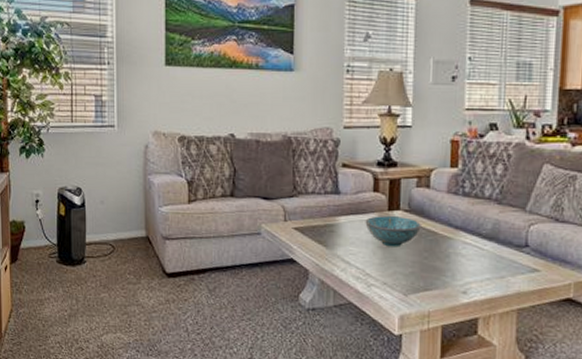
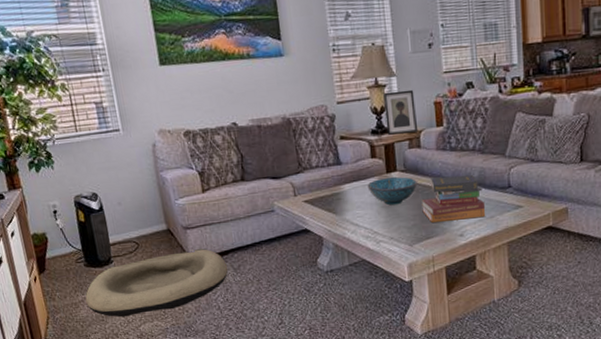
dog bed: none [52,263,202,323] -> present [85,249,228,317]
picture frame: none [394,122,430,170] -> present [383,89,419,135]
books: none [423,223,497,276] -> present [421,174,486,222]

